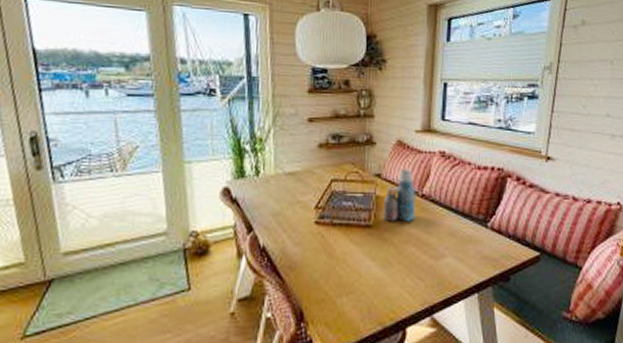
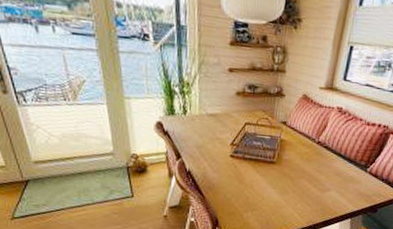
bottle: present [383,168,416,221] -> none [285,119,314,162]

